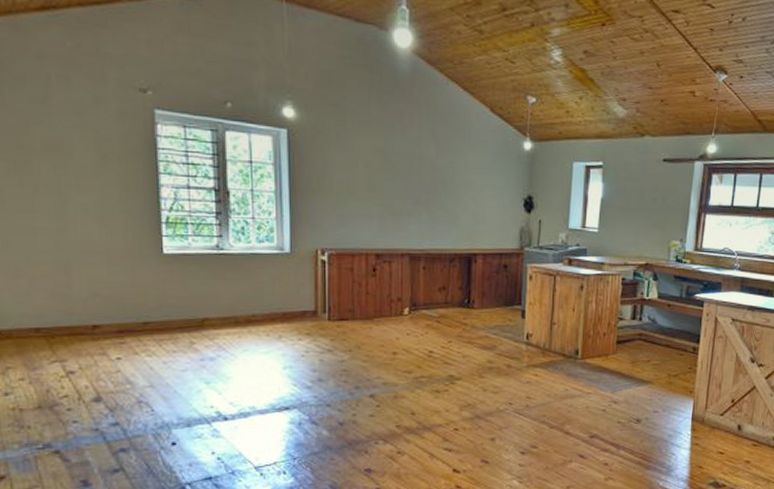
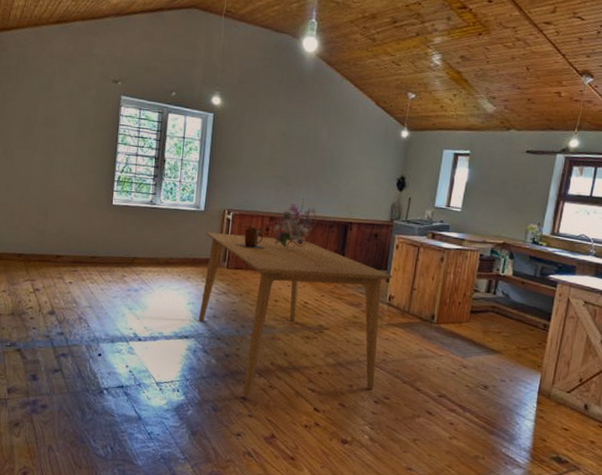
dining table: none [296,278,530,467] -> present [198,232,394,396]
ceramic jug: none [336,269,373,294] -> present [236,227,265,249]
bouquet: none [382,228,438,291] -> present [273,198,318,249]

